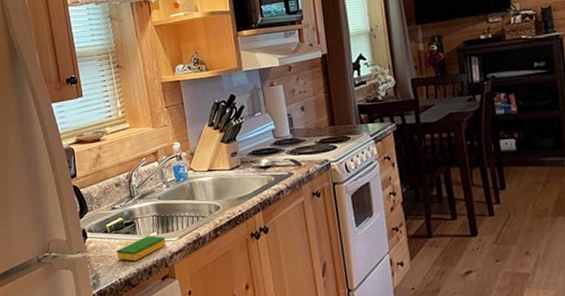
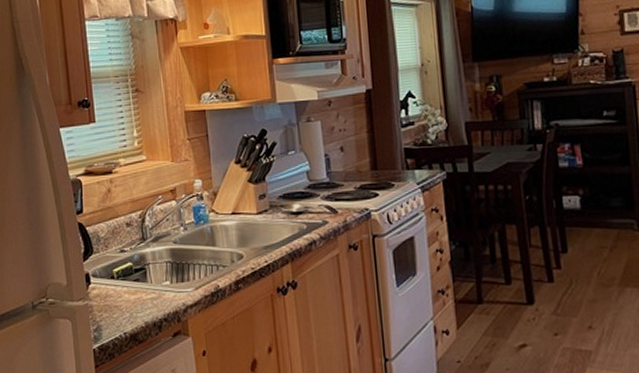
dish sponge: present [116,235,166,262] -> none [122,285,180,313]

